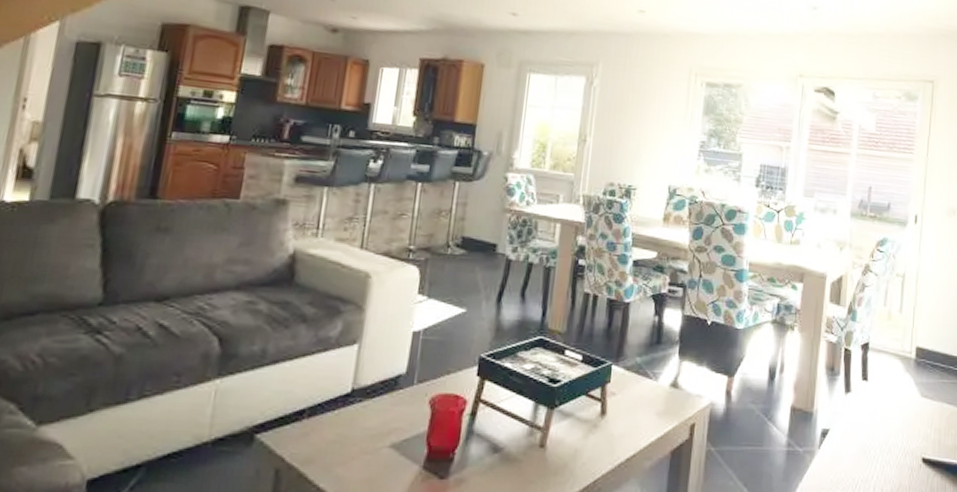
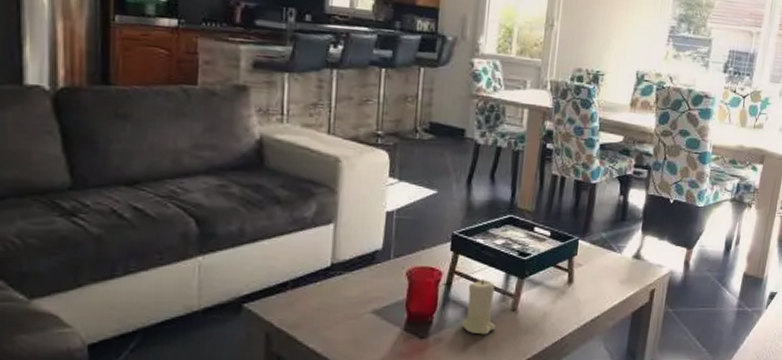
candle: none [485,410,523,476] -> present [462,280,496,335]

